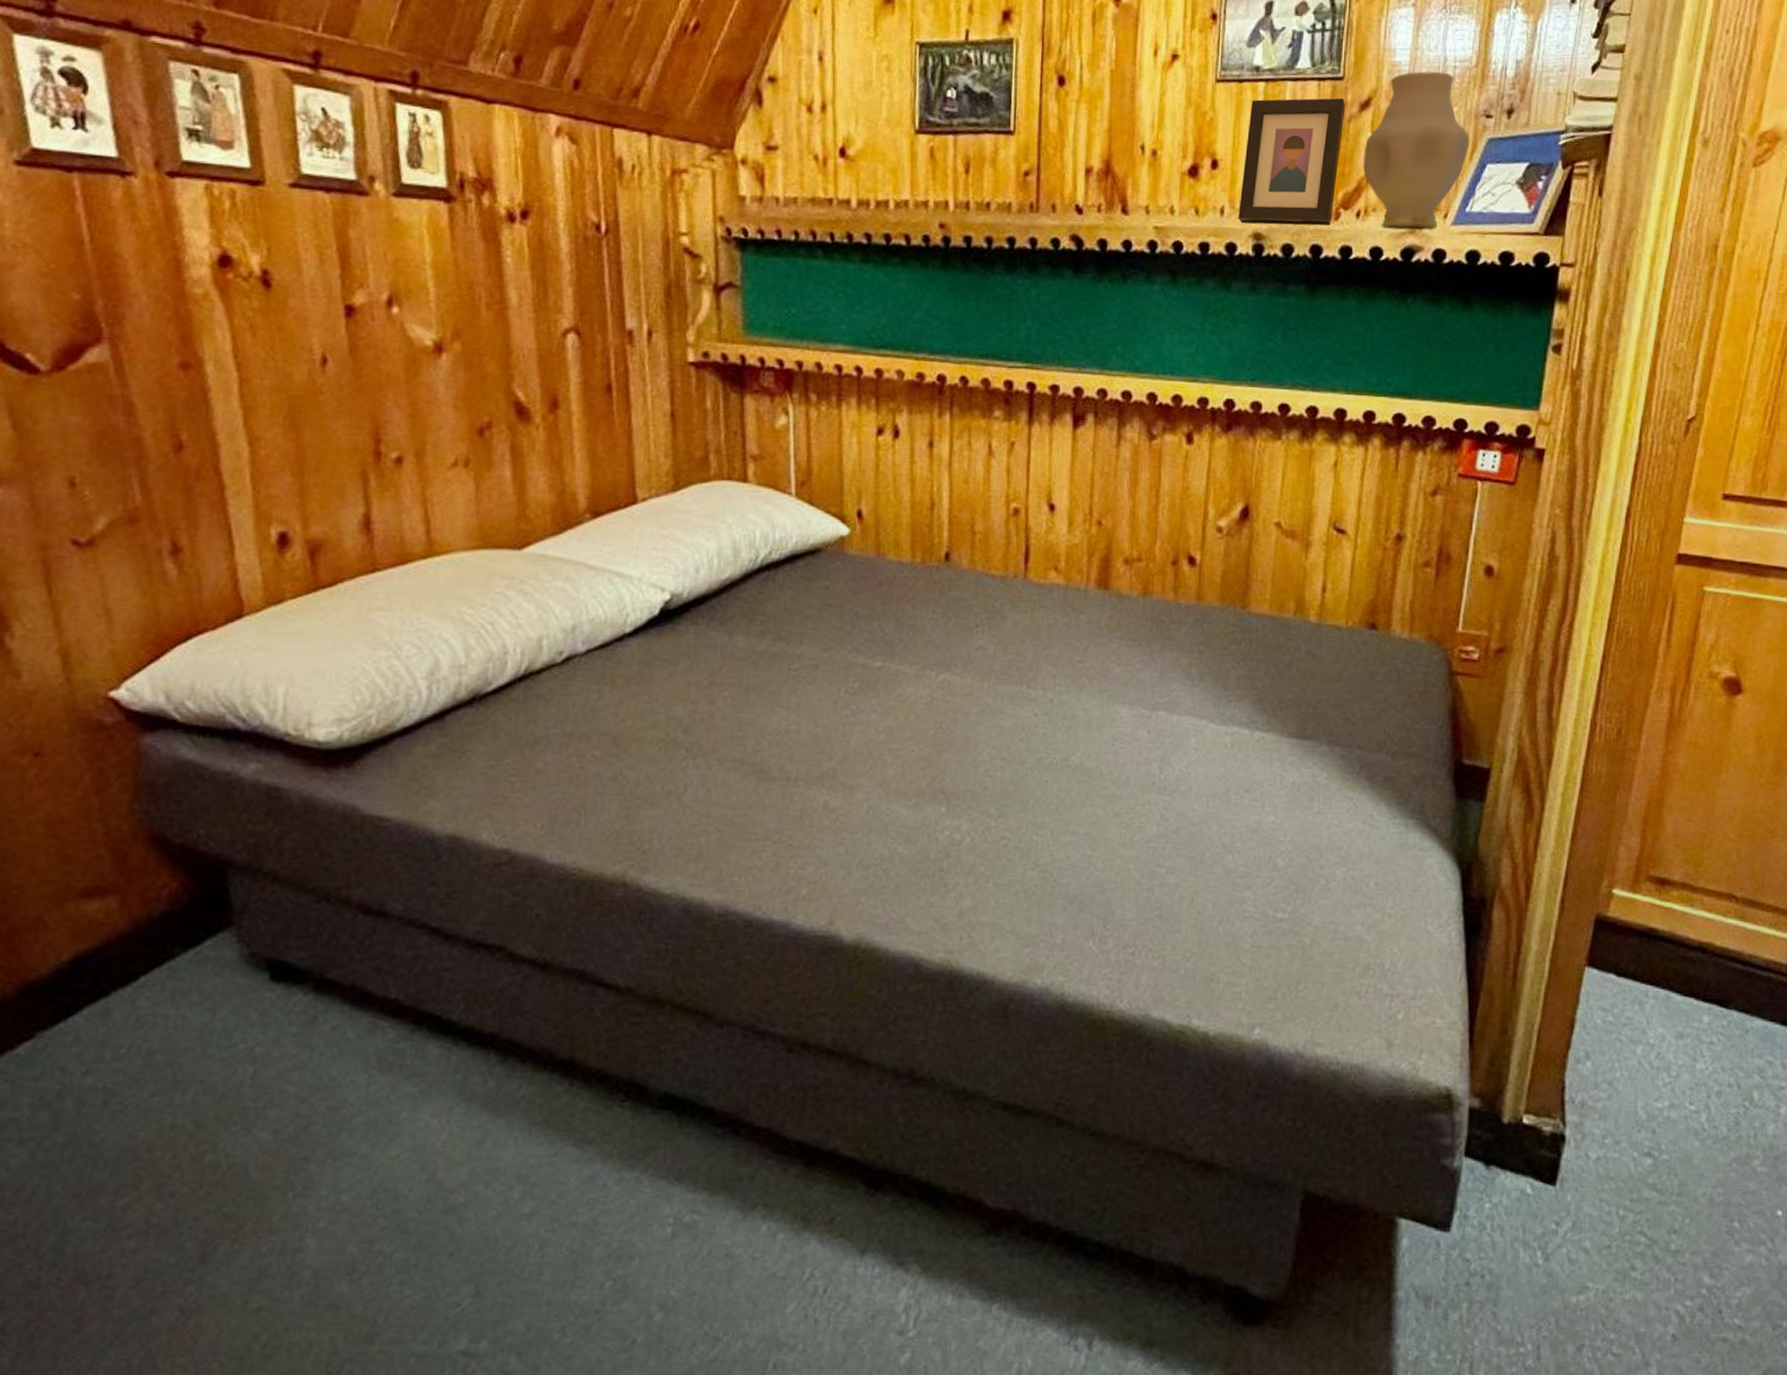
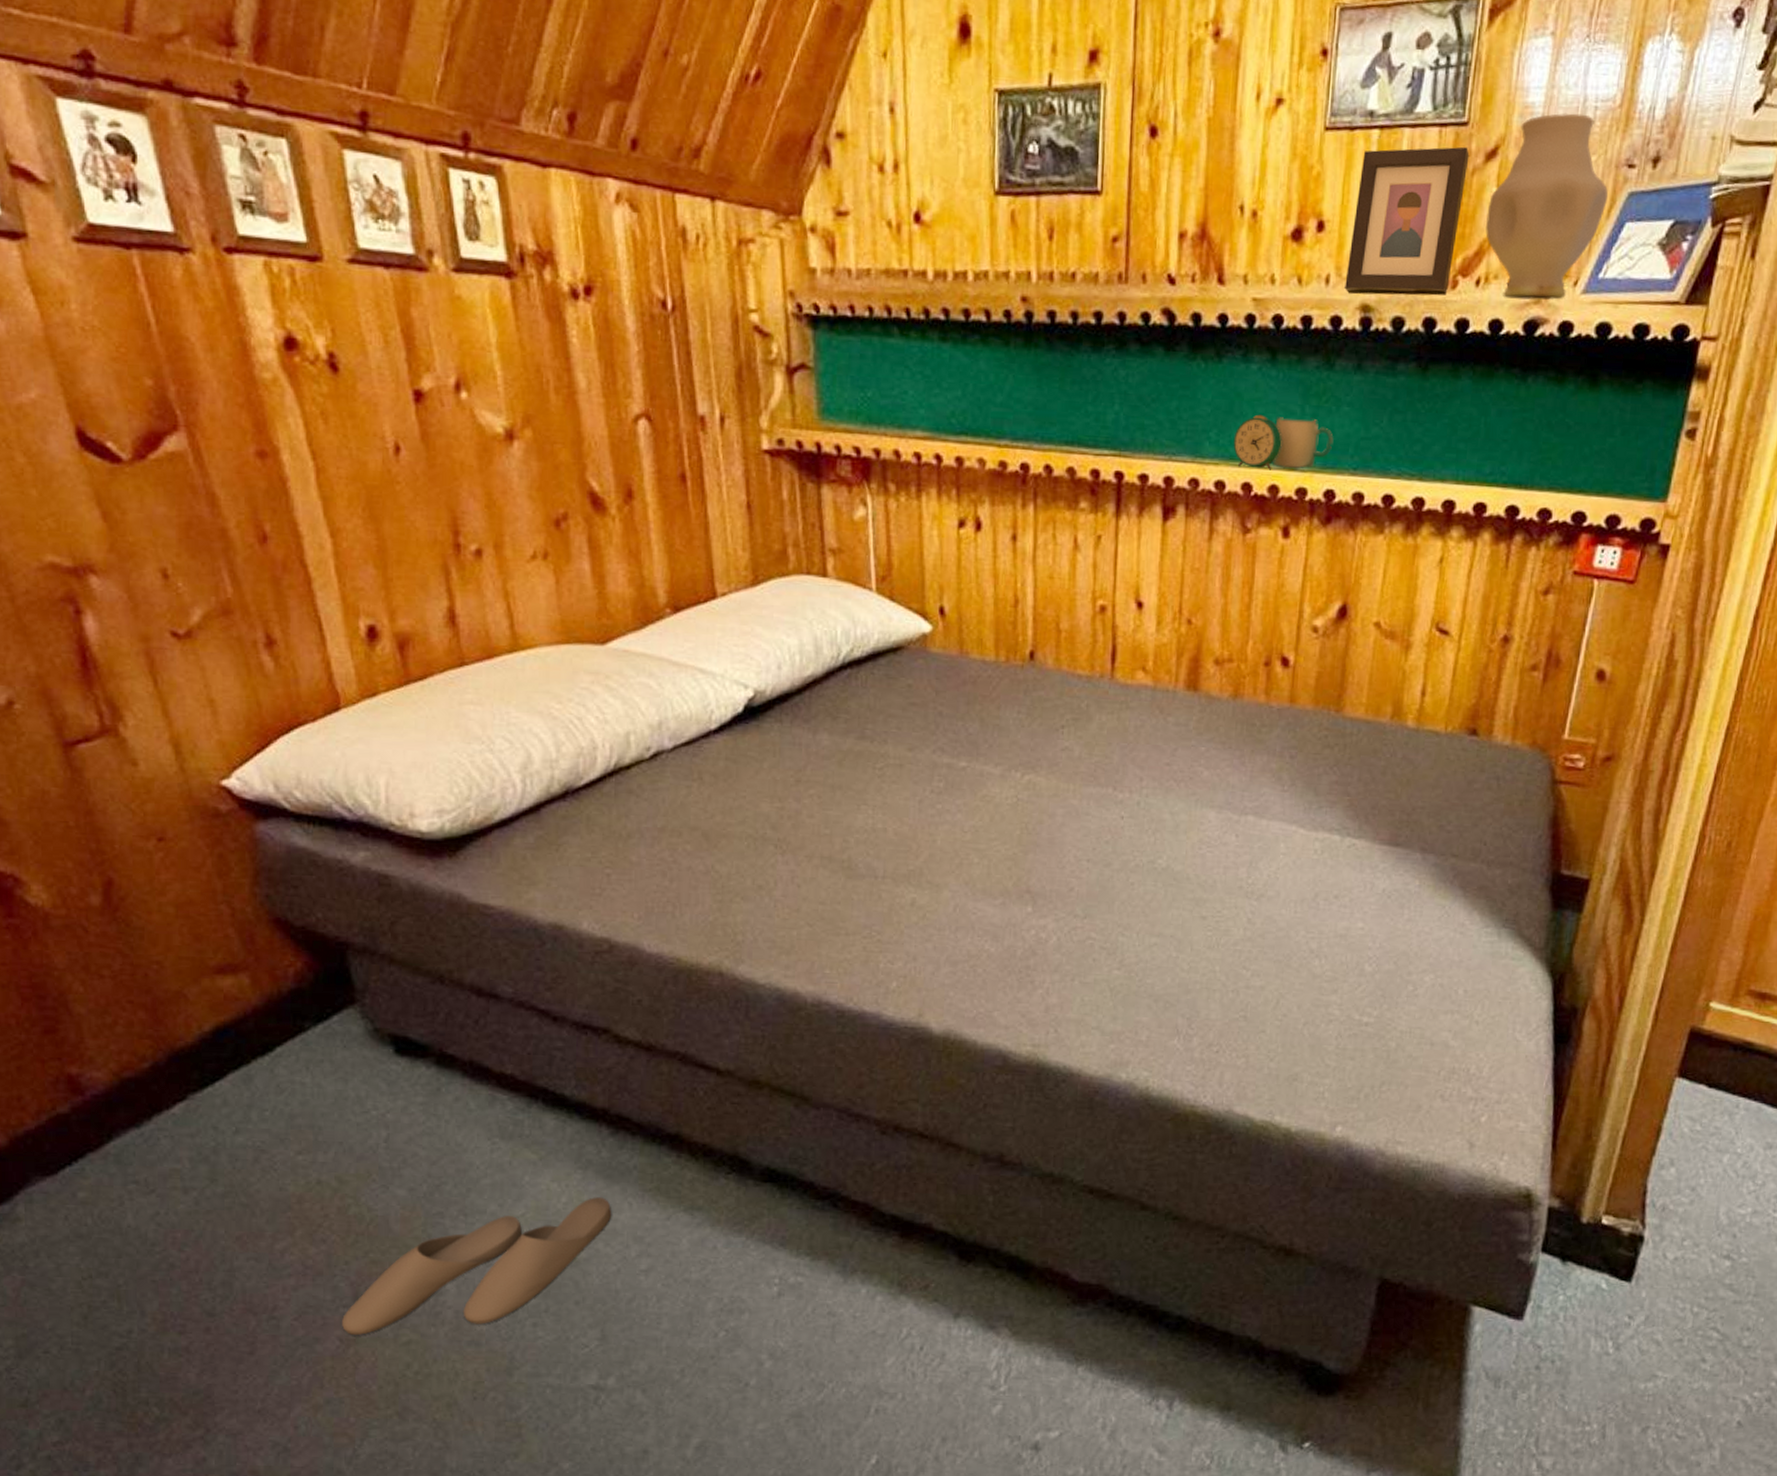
slippers: none [184,1133,496,1303] -> present [342,1197,612,1335]
alarm clock: none [1138,330,1184,382] -> present [1233,414,1282,470]
mug: none [1176,333,1232,380] -> present [1273,417,1334,469]

